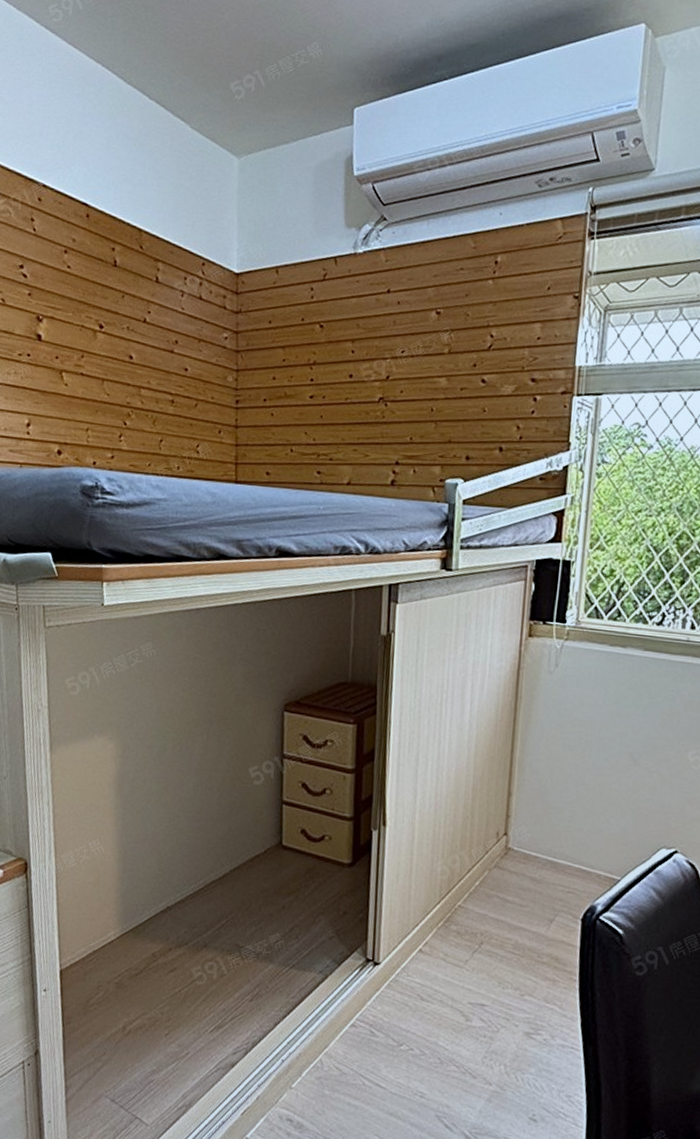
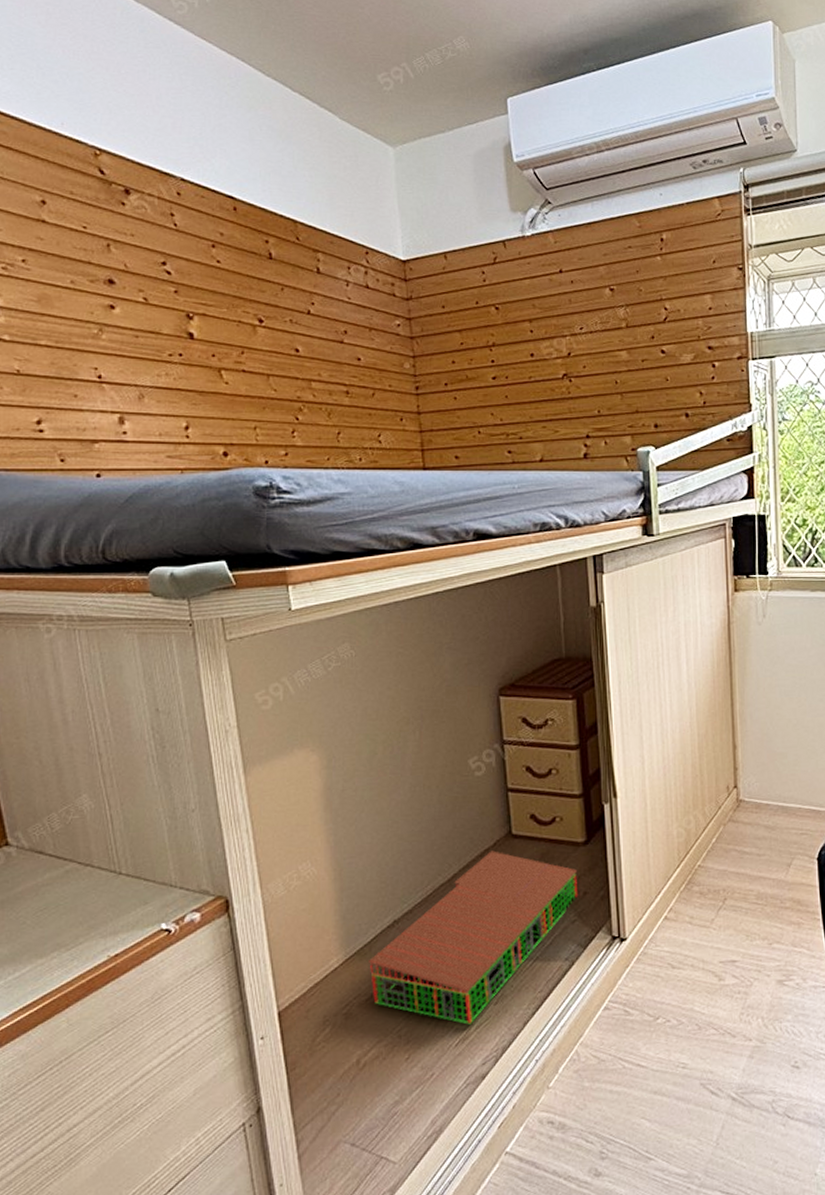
storage bin: none [140,857,340,1015] -> present [367,851,578,1025]

